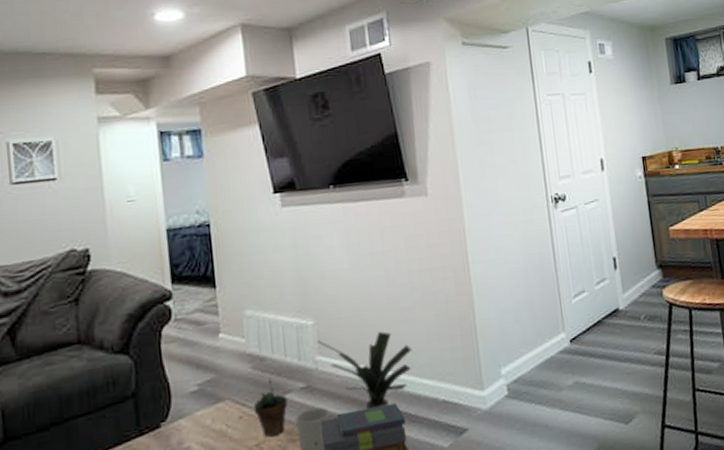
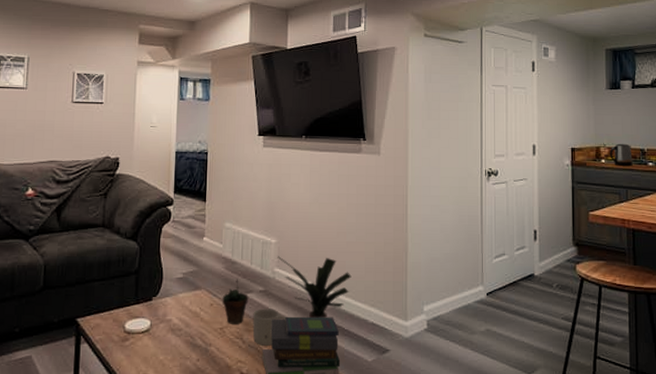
kettle: none [682,143,708,171] -> present [609,143,633,167]

